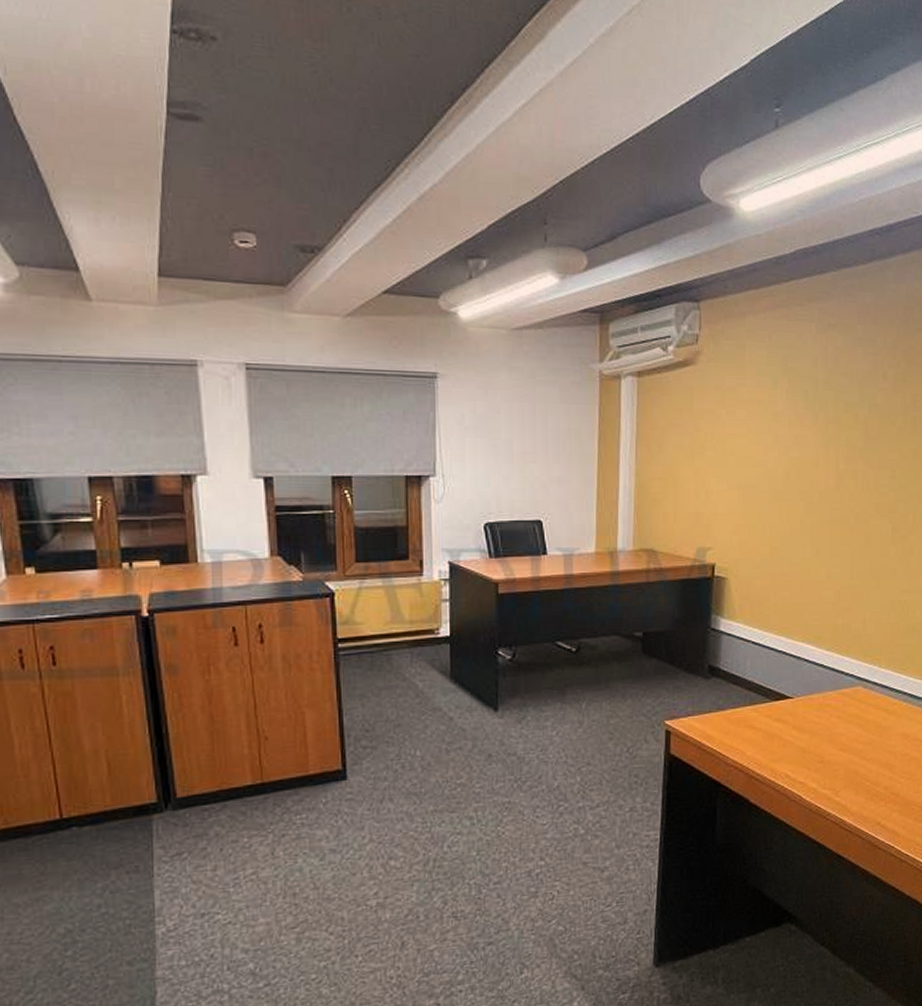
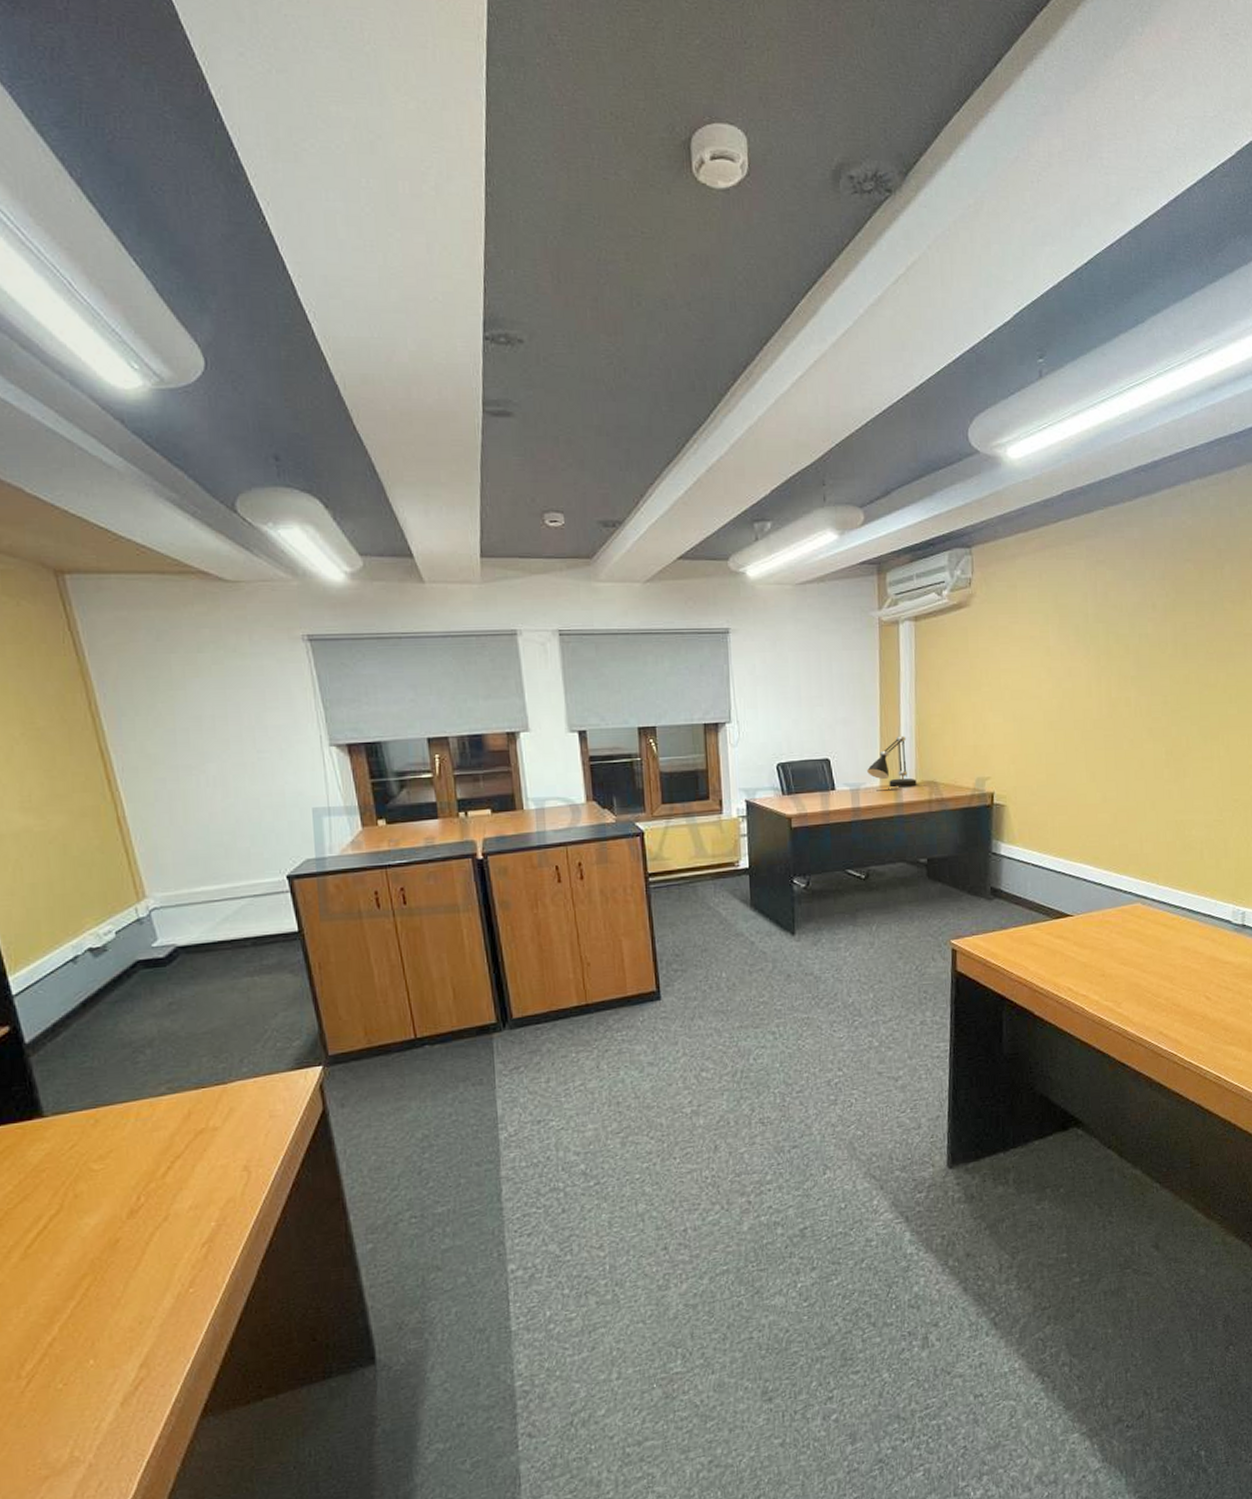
desk lamp: none [582,499,634,555] -> present [867,735,917,788]

